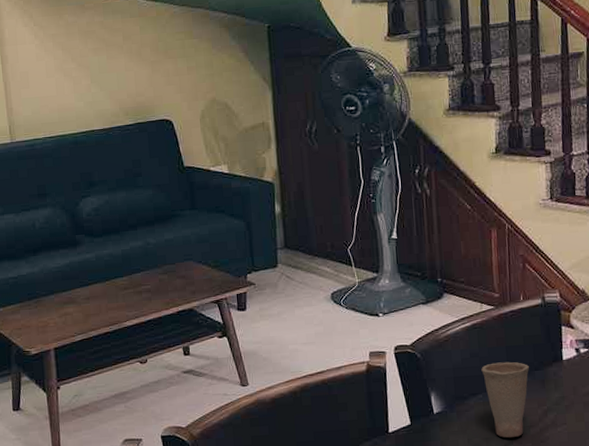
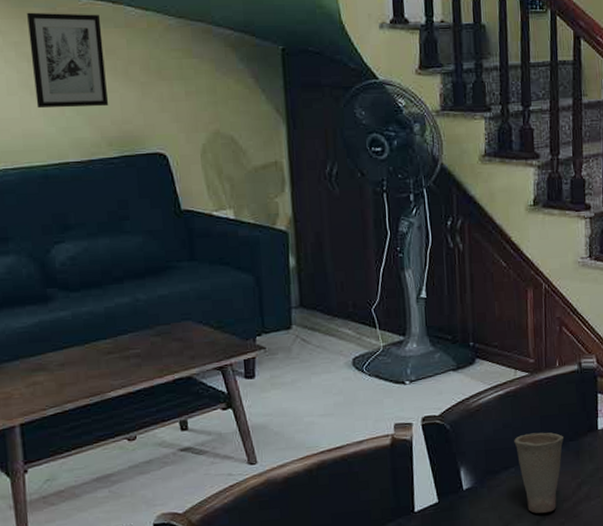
wall art: none [62,7,126,87] -> present [27,12,109,109]

